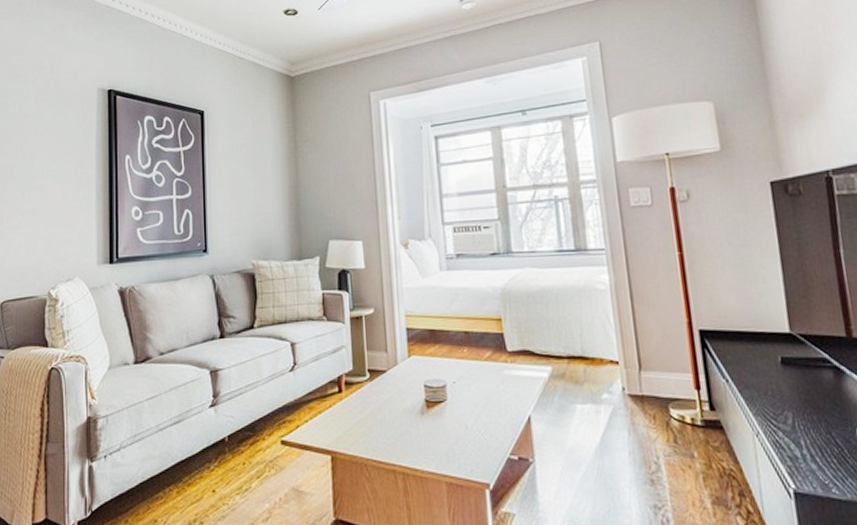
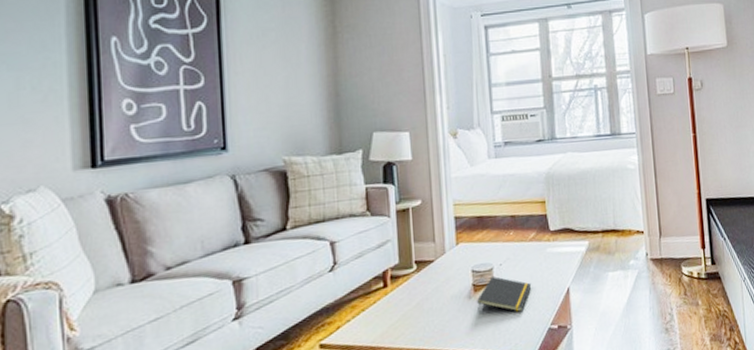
notepad: none [430,394,488,435] -> present [477,276,532,314]

